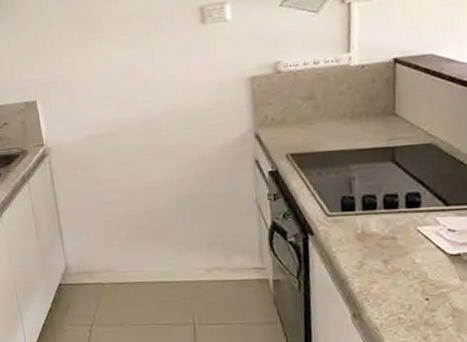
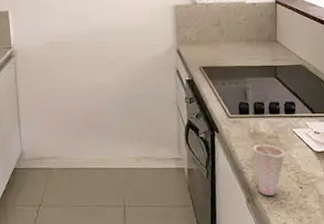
cup: none [360,247,406,310] -> present [253,144,286,196]

